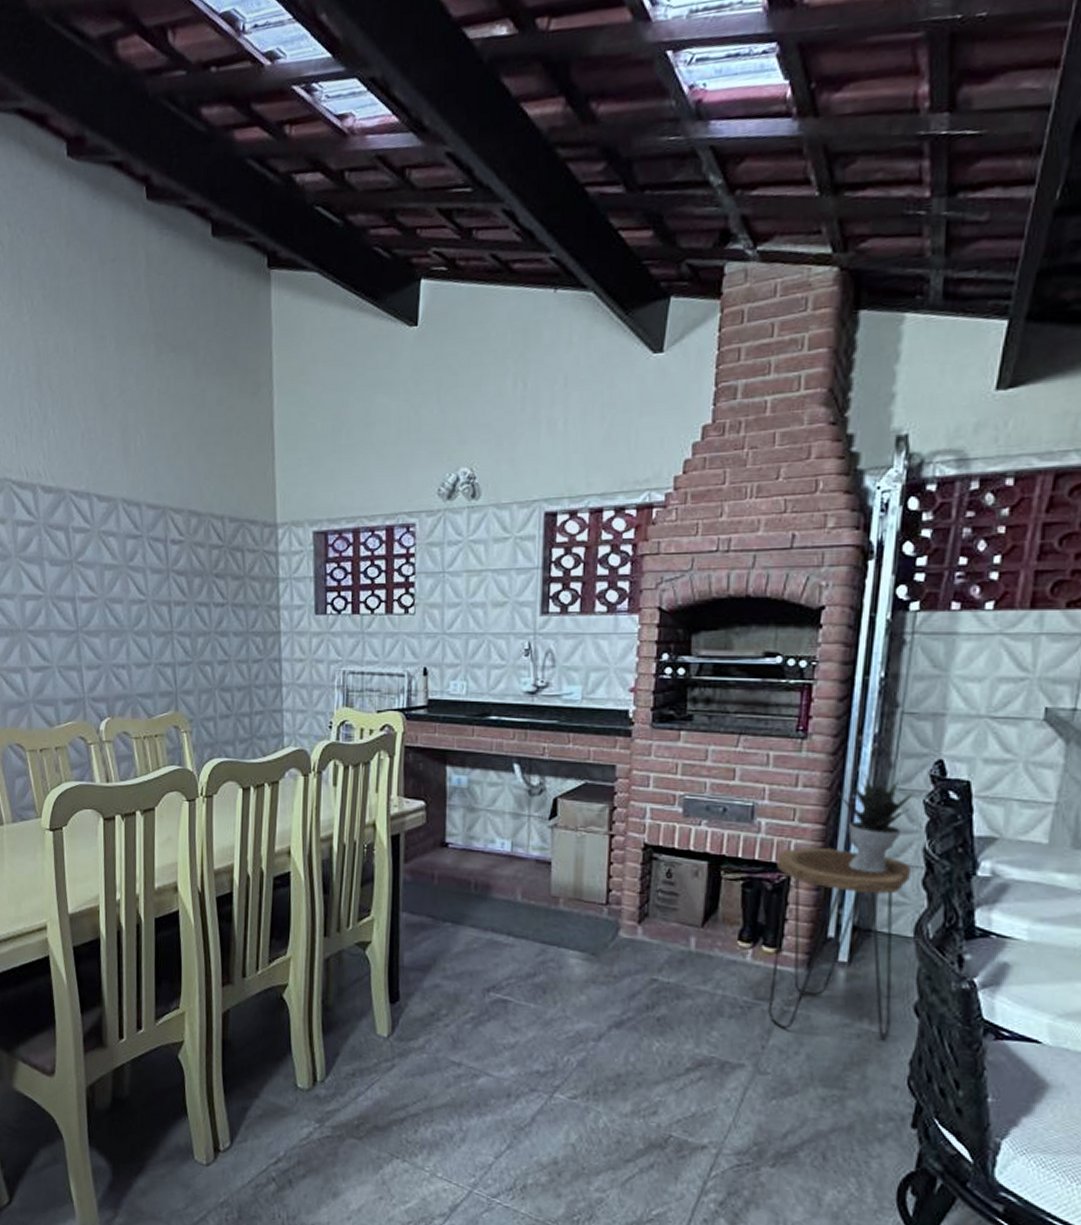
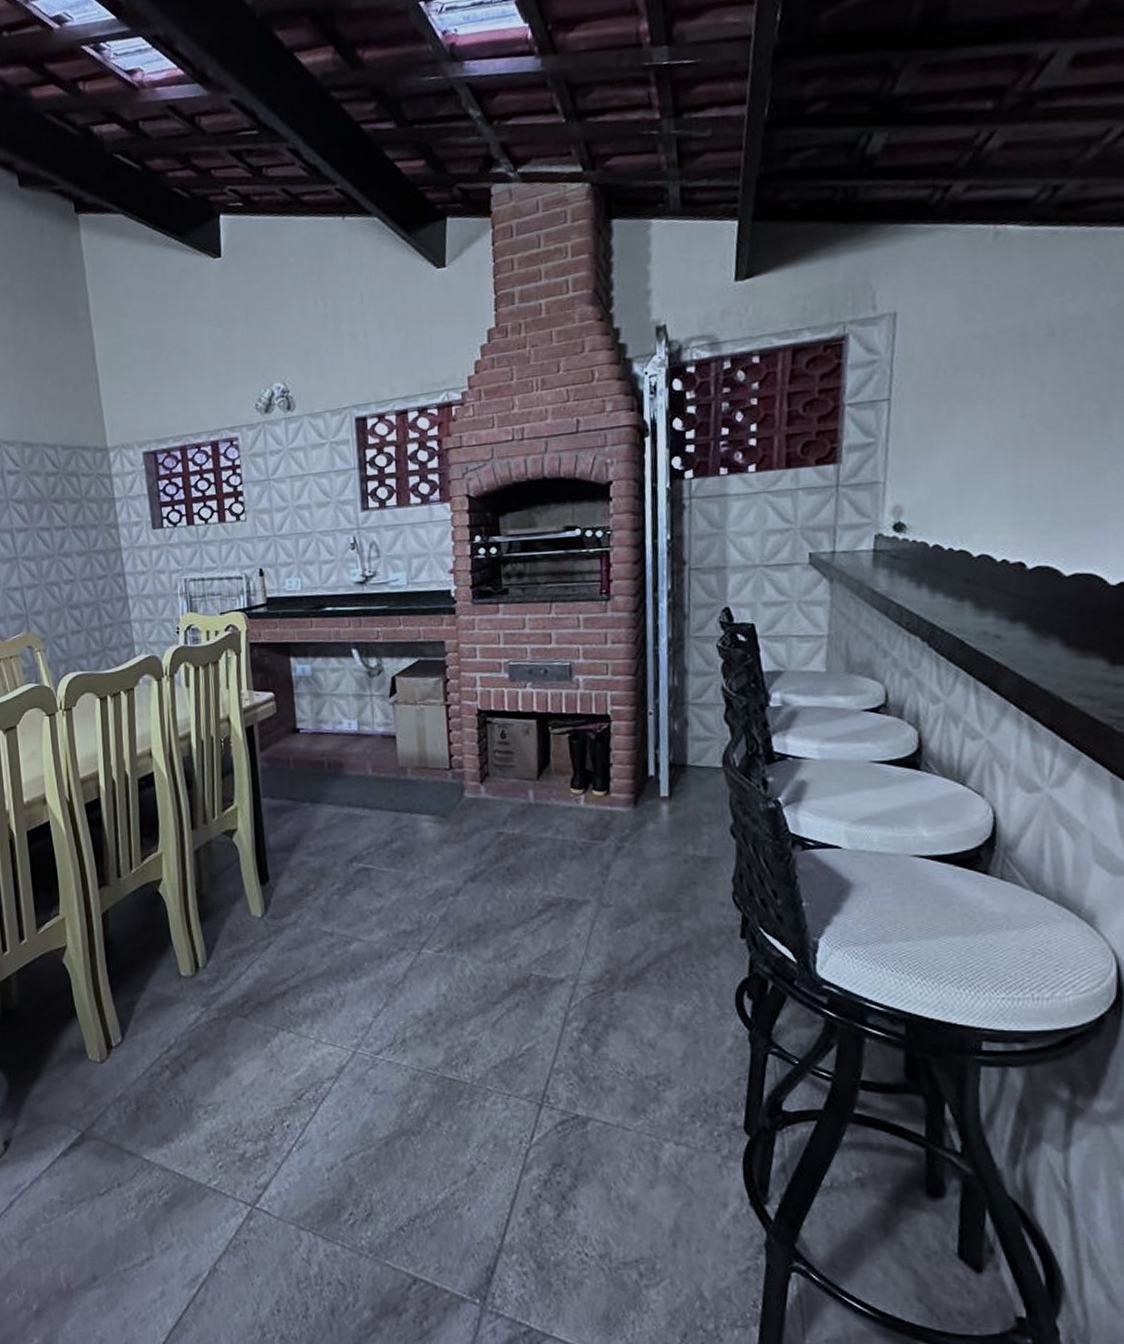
side table: present [768,847,912,1039] -> none [596,696,714,863]
potted plant: present [838,773,913,874] -> none [643,626,707,715]

